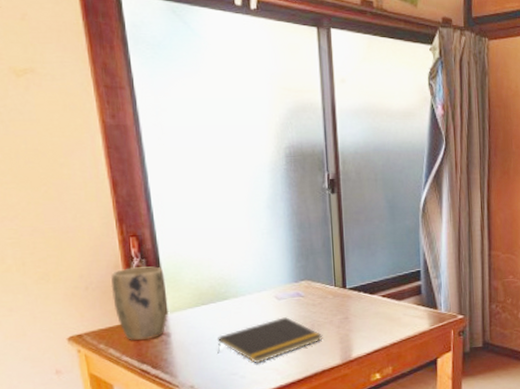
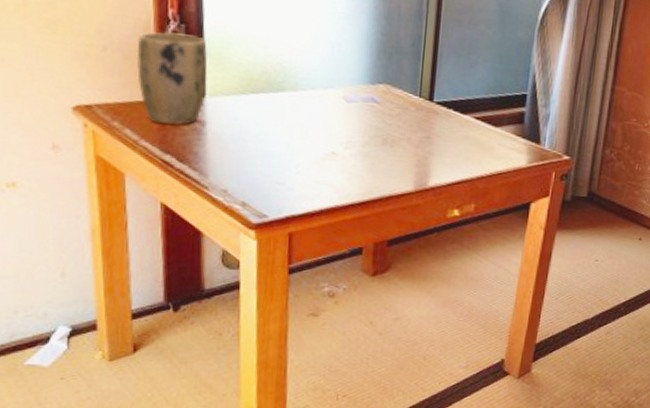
notepad: present [217,317,323,364] -> none [262,124,396,176]

